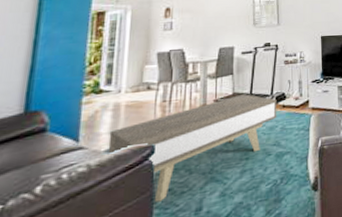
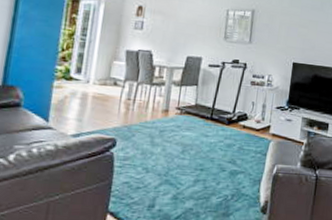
coffee table: present [107,94,277,203] -> none [73,107,238,192]

